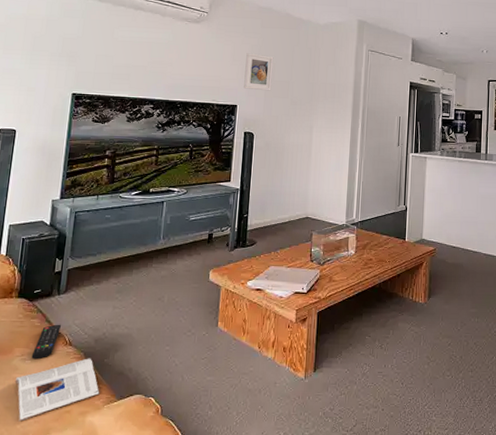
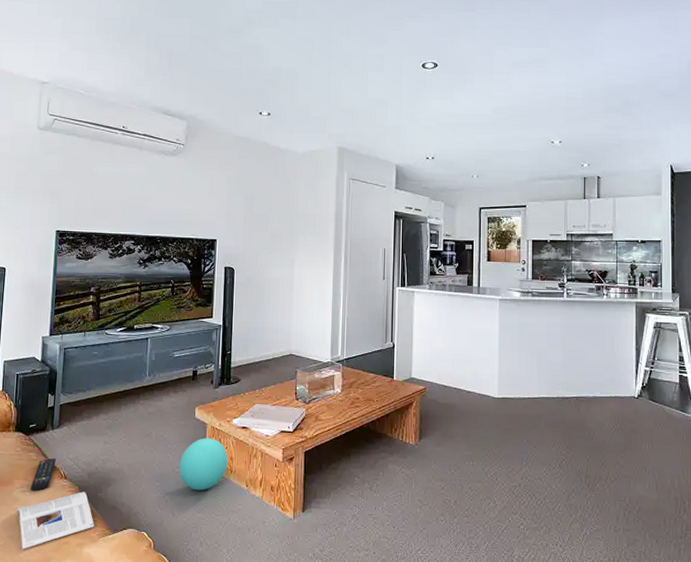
ball: none [190,300,241,354] -> present [179,438,228,491]
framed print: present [243,53,274,91] -> none [222,185,252,224]

